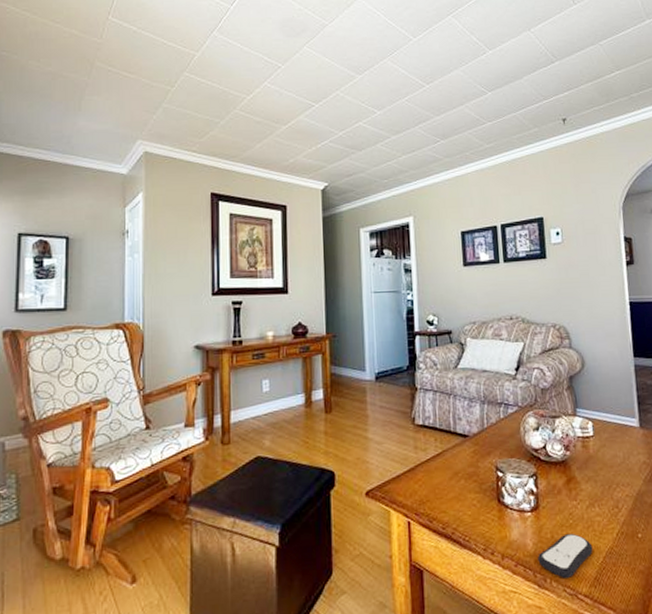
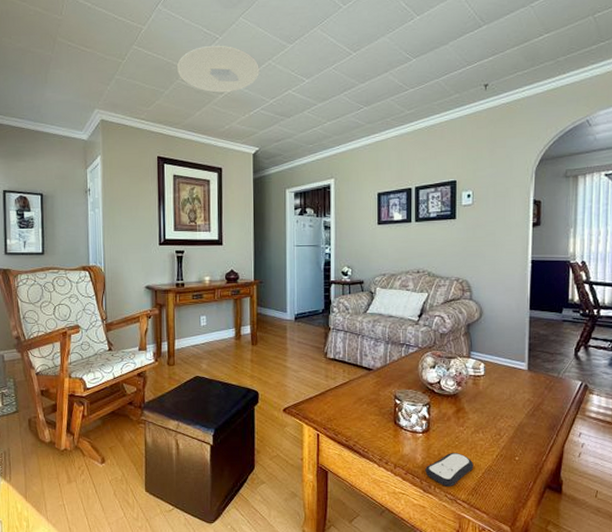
ceiling light: none [235,74,327,124] -> present [177,45,259,93]

